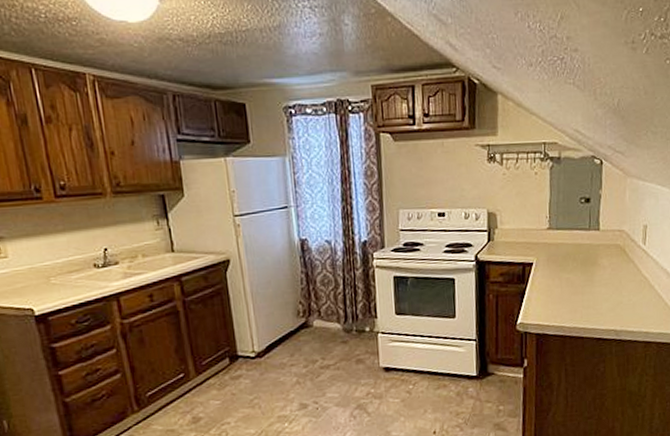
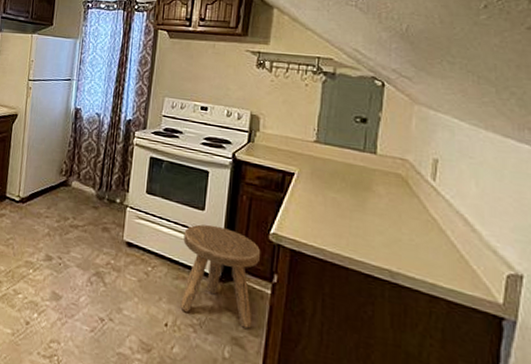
stool: none [439,329,512,415] -> present [179,224,261,329]

